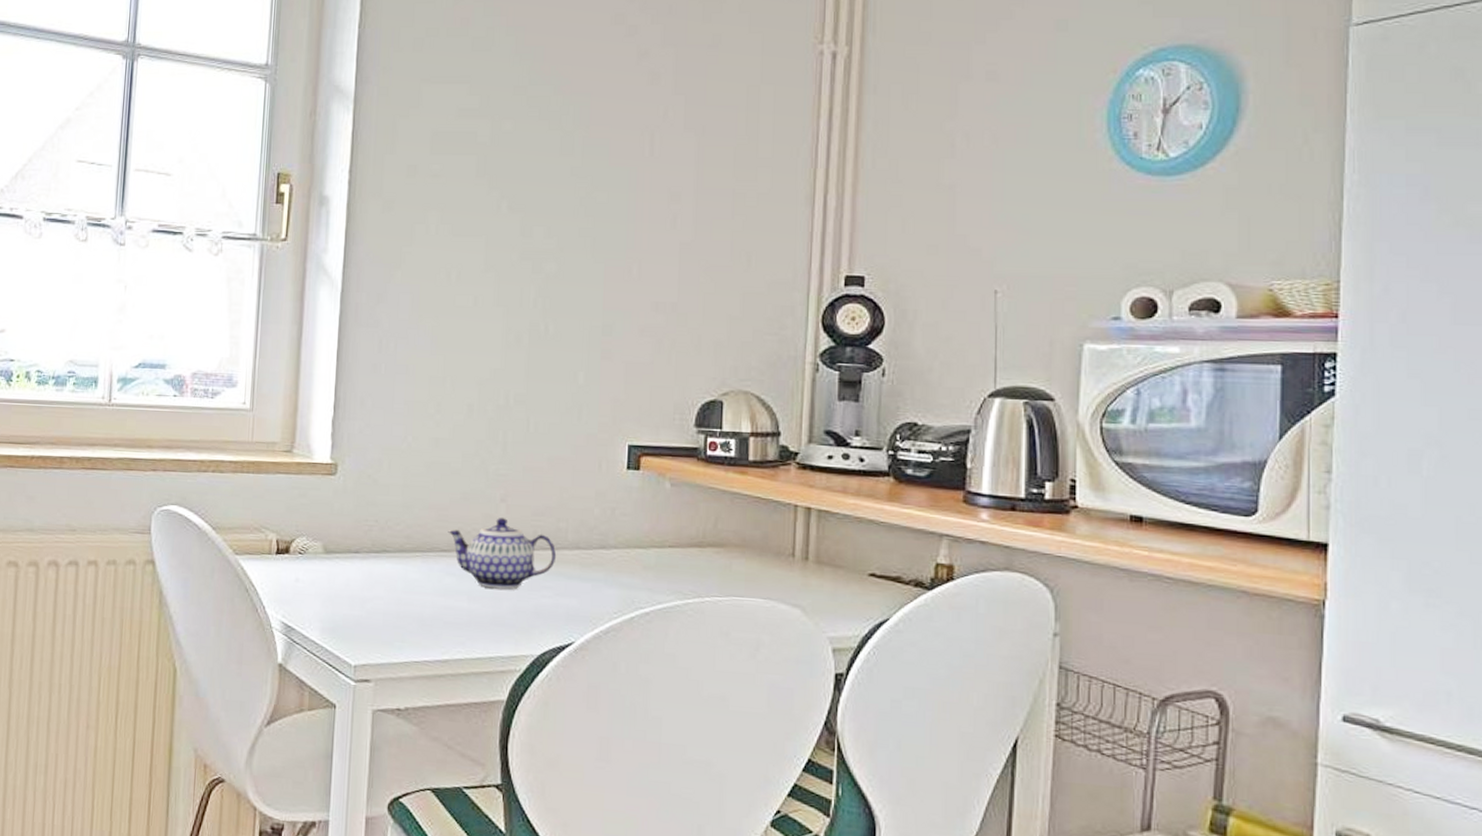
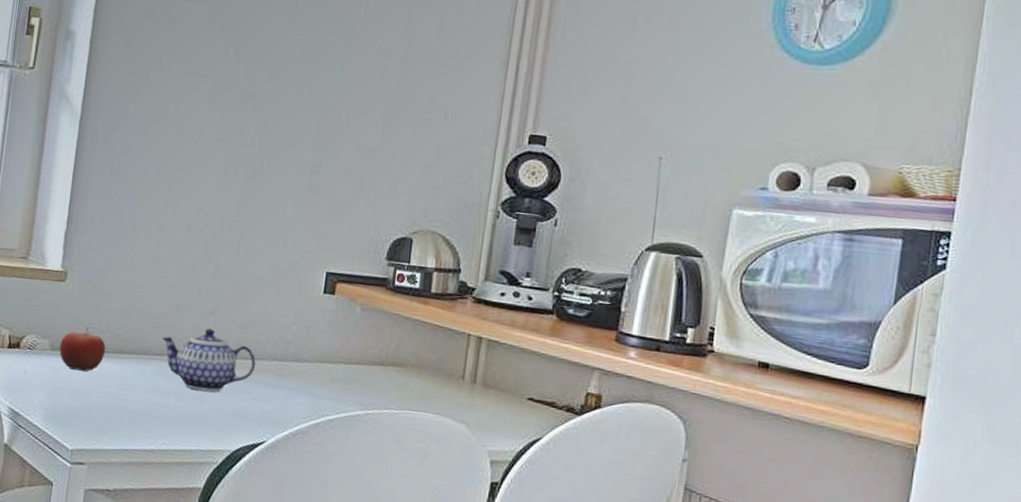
fruit: none [334,524,386,576] -> present [59,327,106,372]

